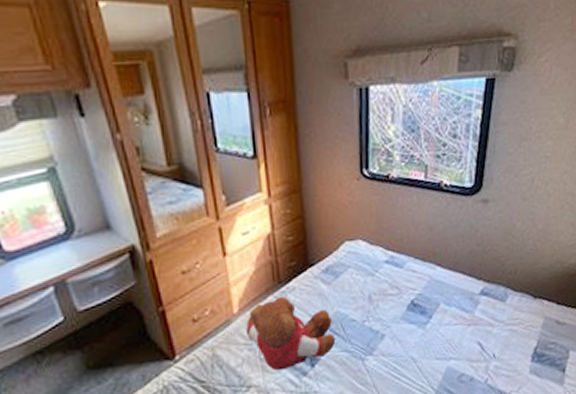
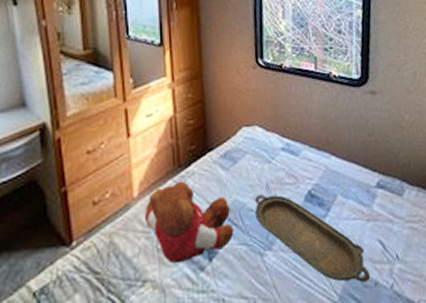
serving tray: none [357,306,467,379] -> present [255,195,371,283]

